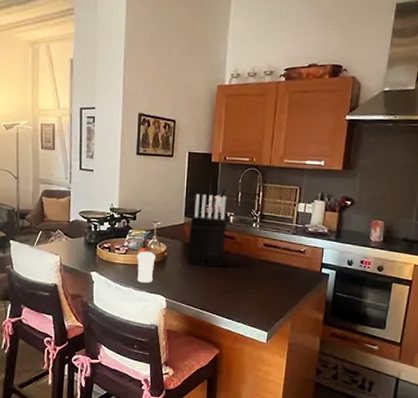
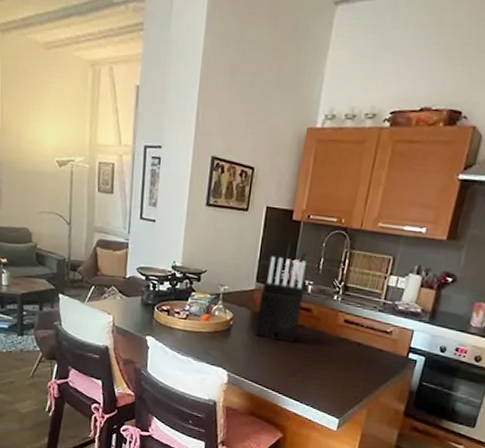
cup: present [136,251,156,283] -> none [197,317,220,354]

